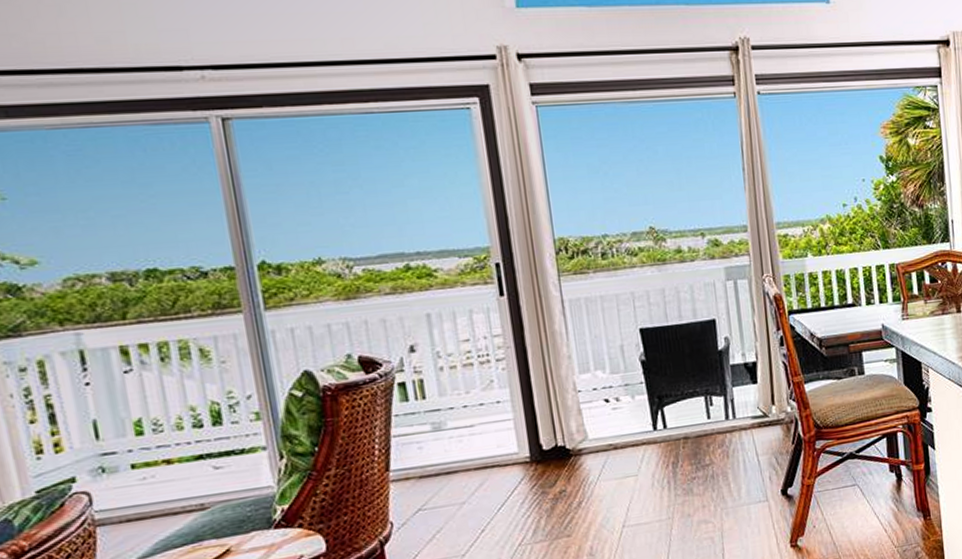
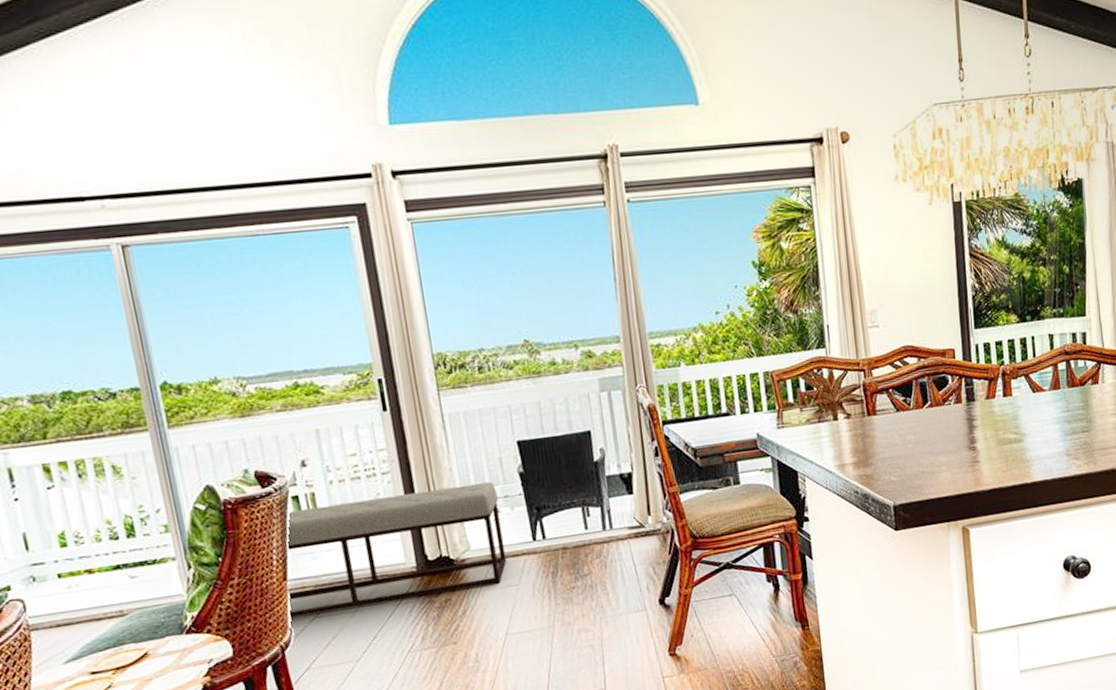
bench: none [275,369,626,512] -> present [182,481,507,619]

